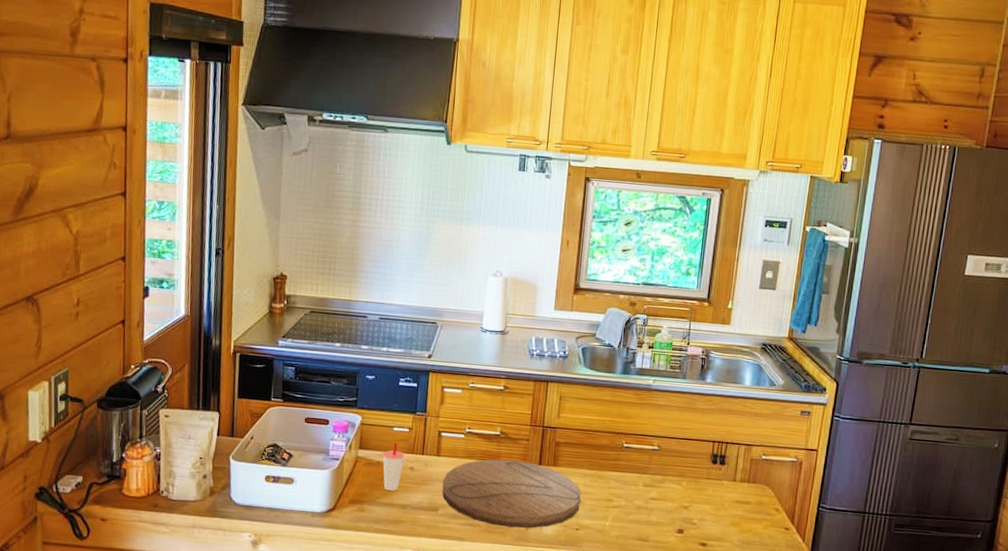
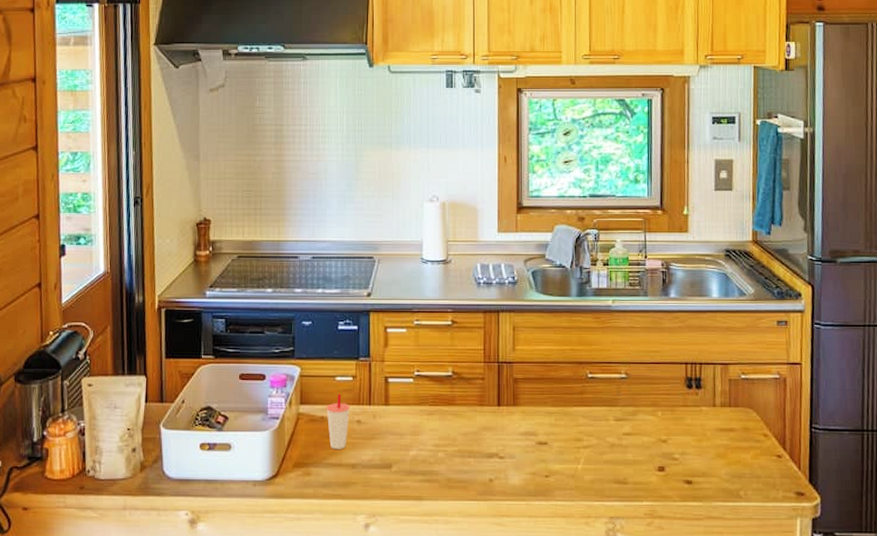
cutting board: present [442,459,581,528] -> none [394,402,547,480]

